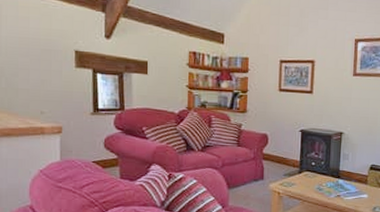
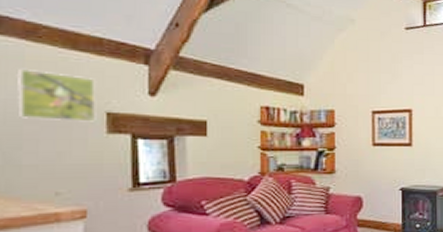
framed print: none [13,13,68,58] -> present [16,69,97,122]

